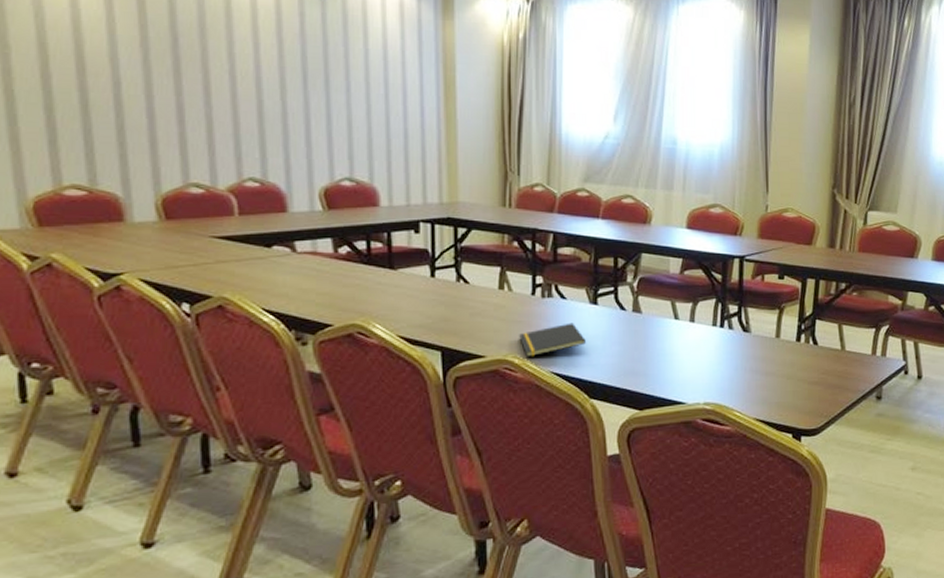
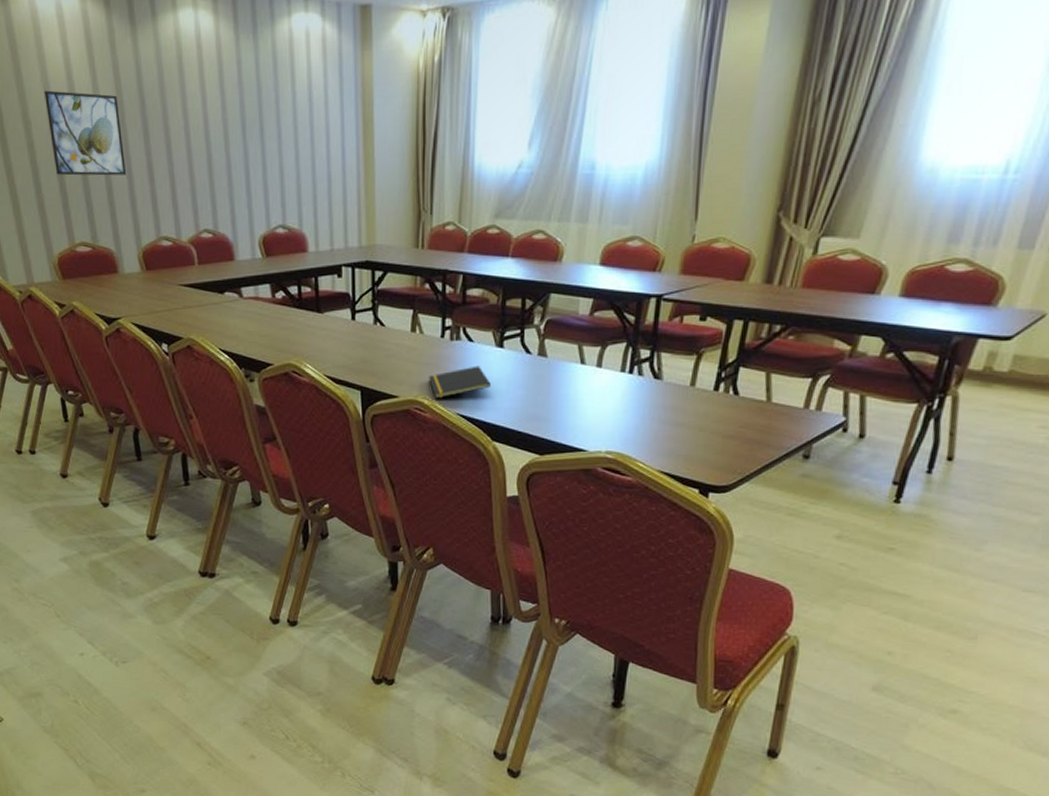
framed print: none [34,15,147,114] -> present [43,90,127,176]

